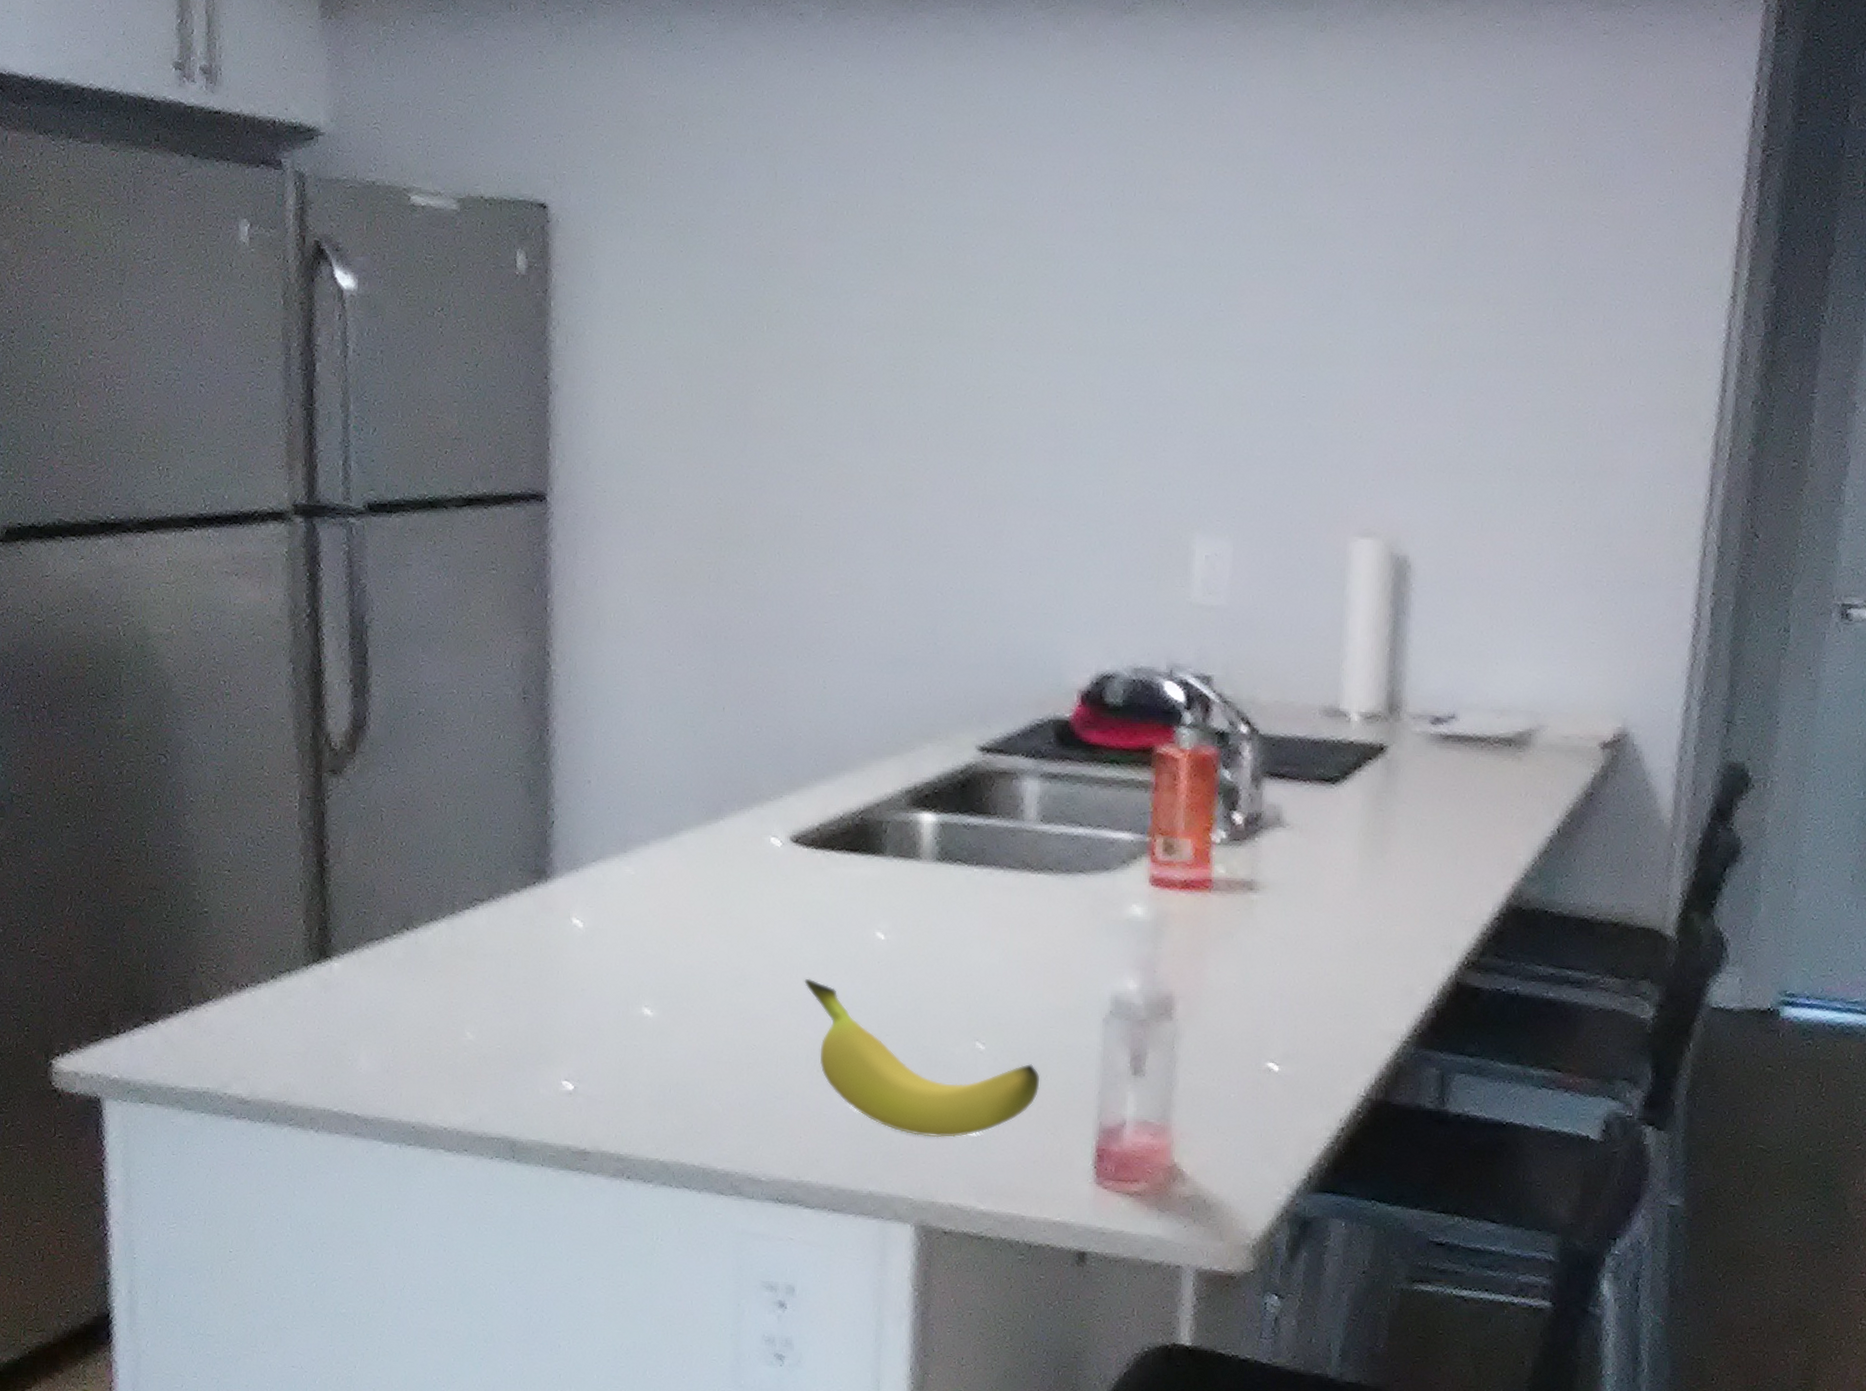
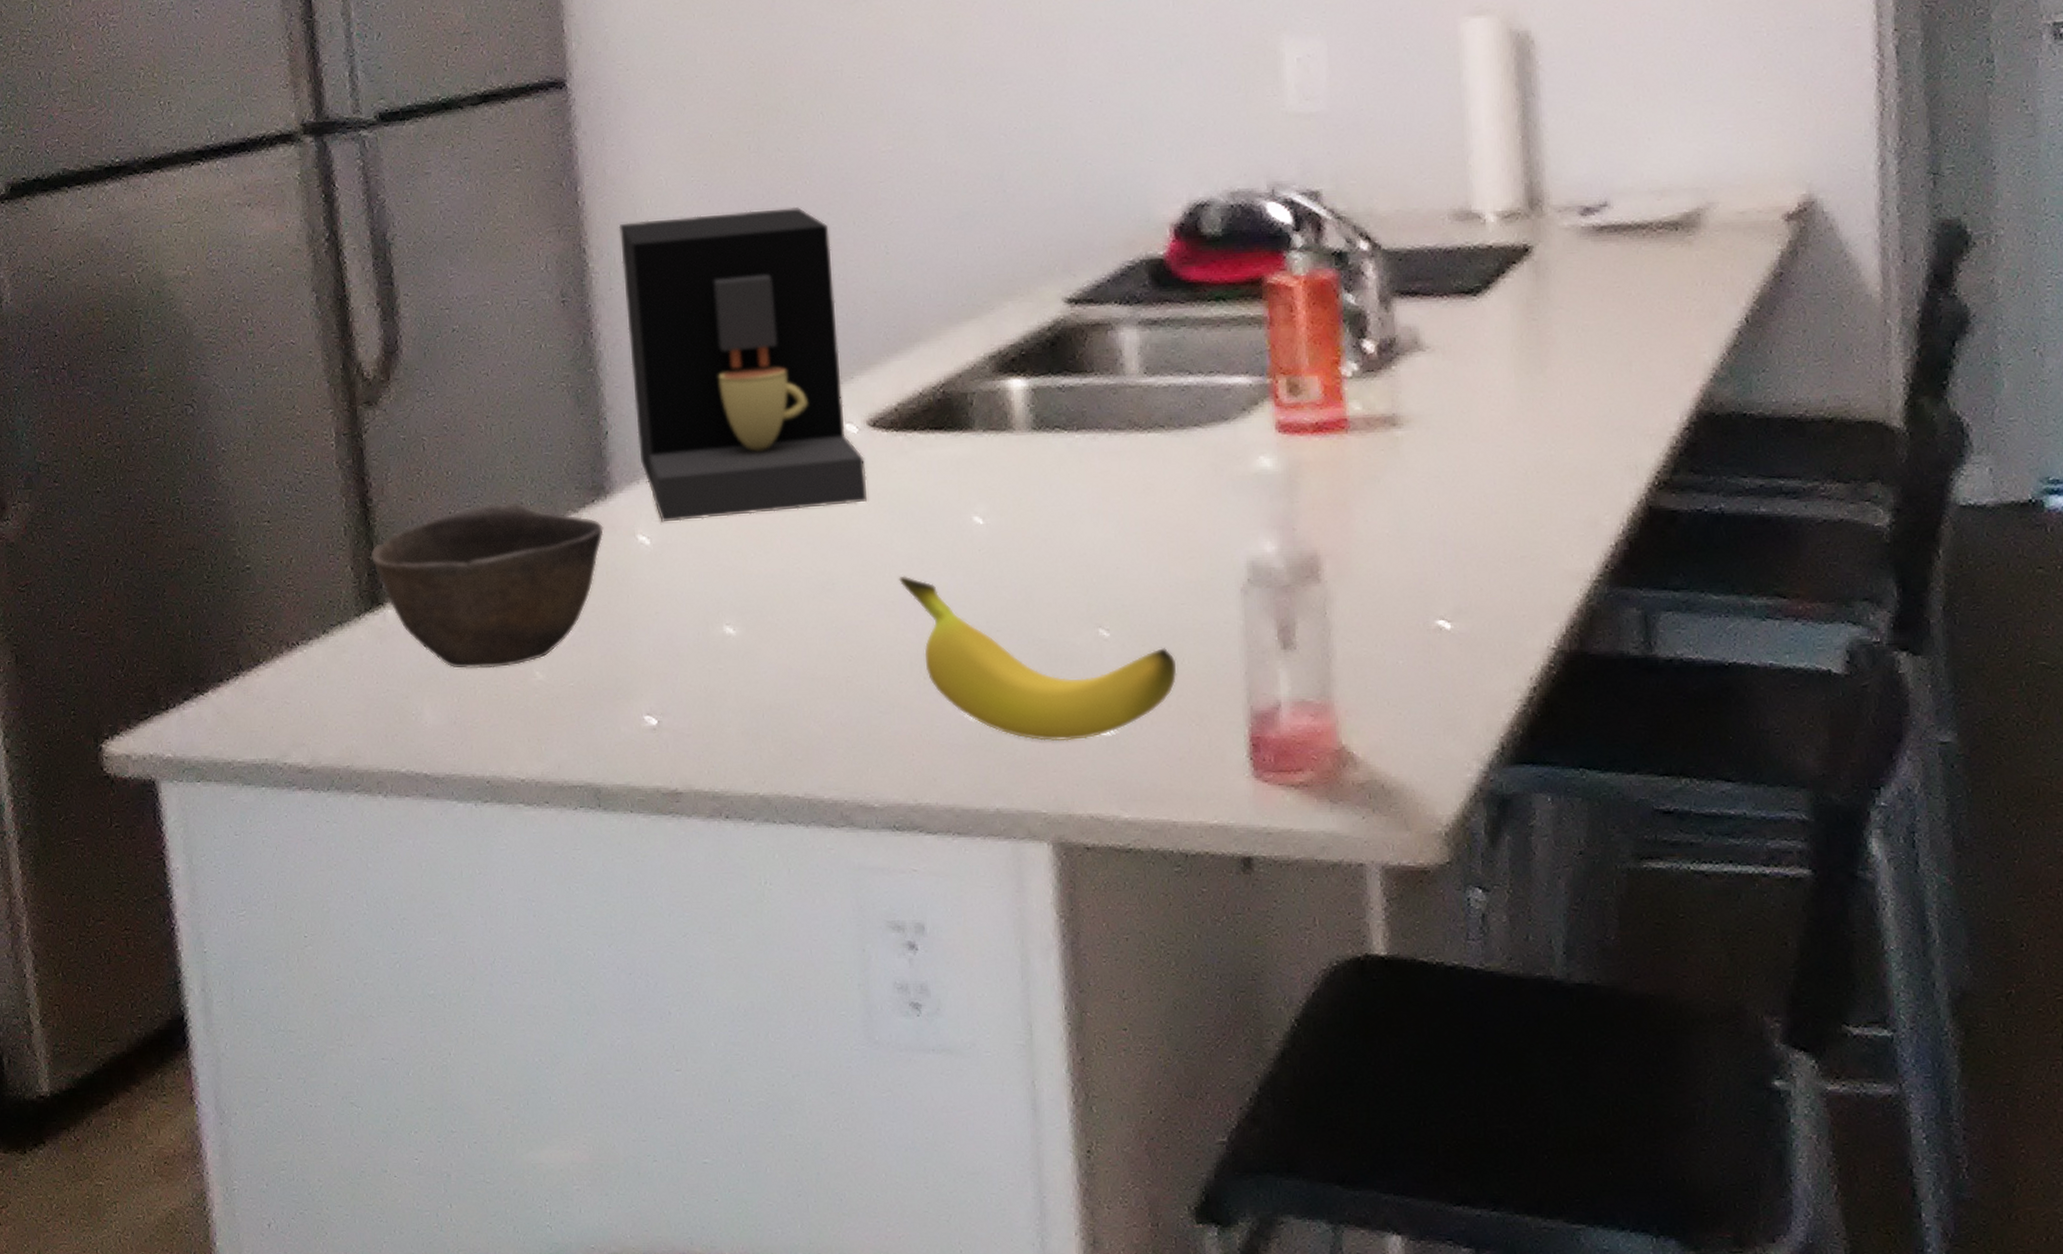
bowl: none [322,875,542,1025] -> present [370,502,604,668]
coffee maker: none [581,632,785,910] -> present [618,207,867,522]

